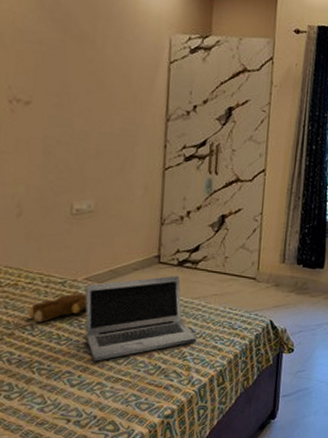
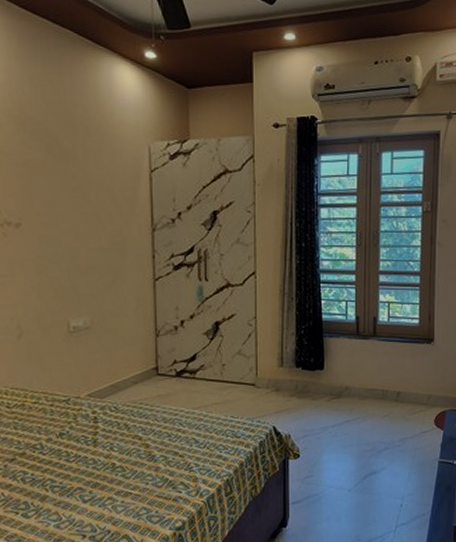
teddy bear: present [27,292,88,323] -> none [35,409,92,441]
laptop: present [85,275,197,362] -> none [89,386,201,477]

